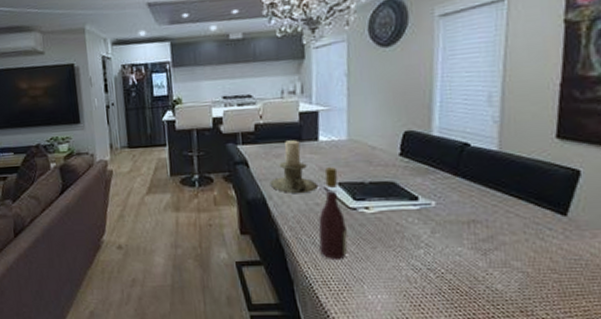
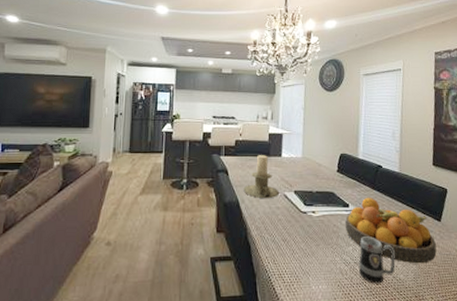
wine bottle: present [318,167,348,259] -> none [278,178,299,255]
fruit bowl: none [413,186,558,271] -> present [345,197,437,264]
mug: none [434,237,491,295] -> present [359,236,396,284]

